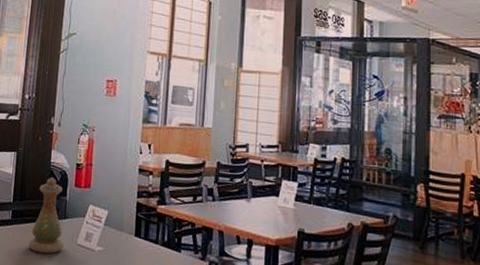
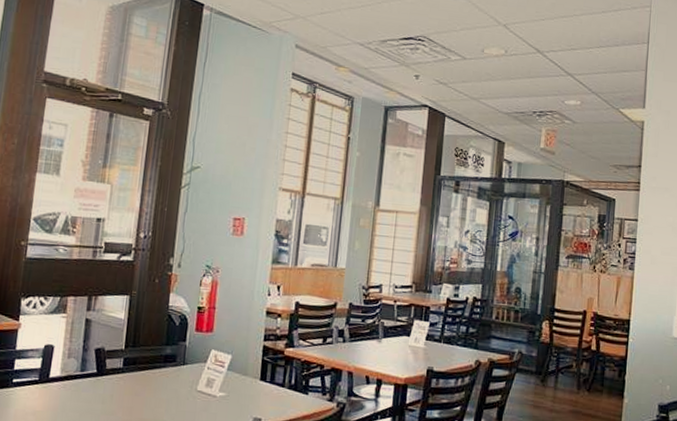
vase: present [28,176,64,254] -> none [141,321,183,402]

